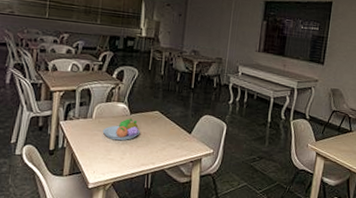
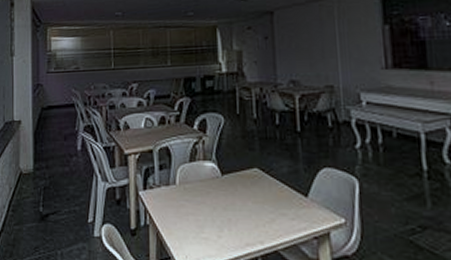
fruit bowl: present [102,118,141,141] -> none [190,182,238,213]

